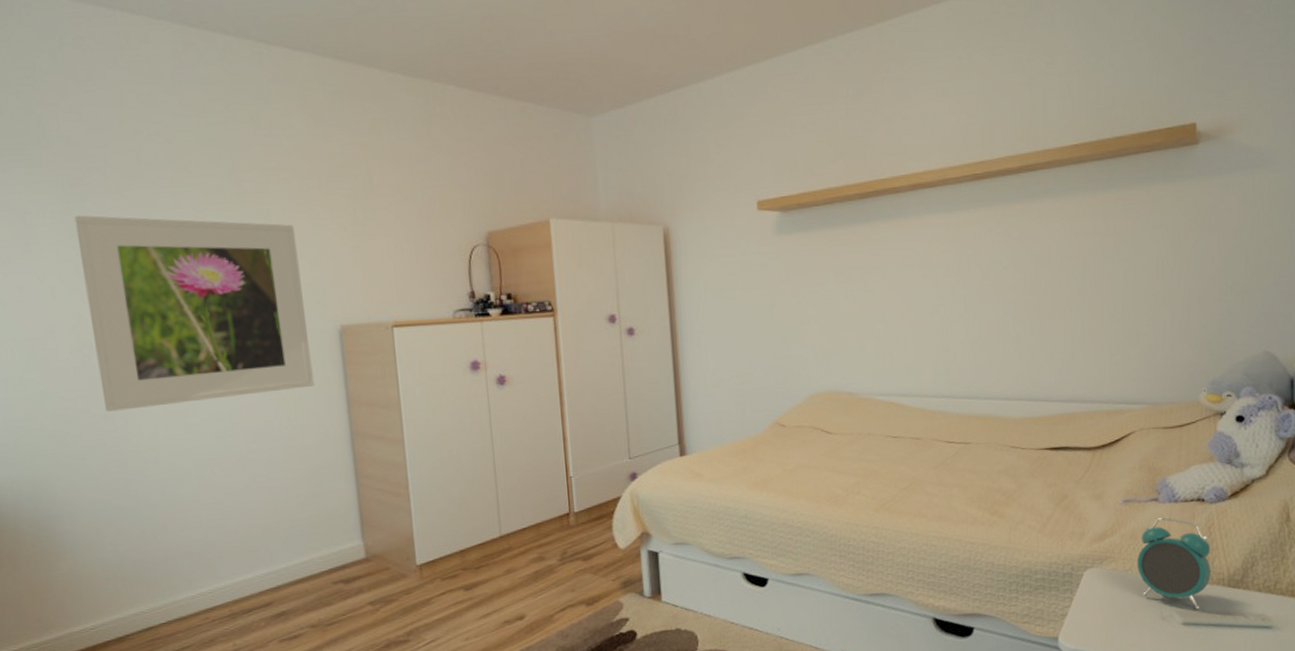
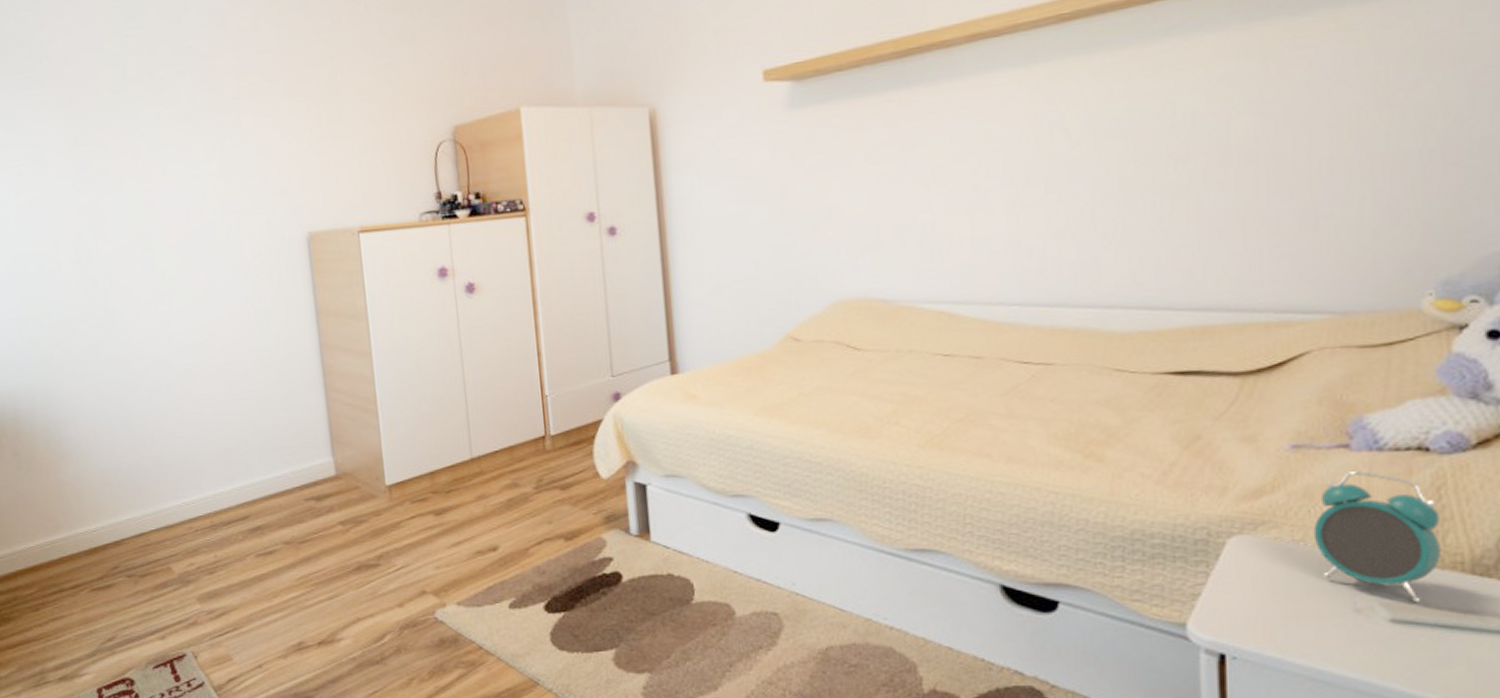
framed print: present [74,215,314,412] -> none [72,129,284,322]

